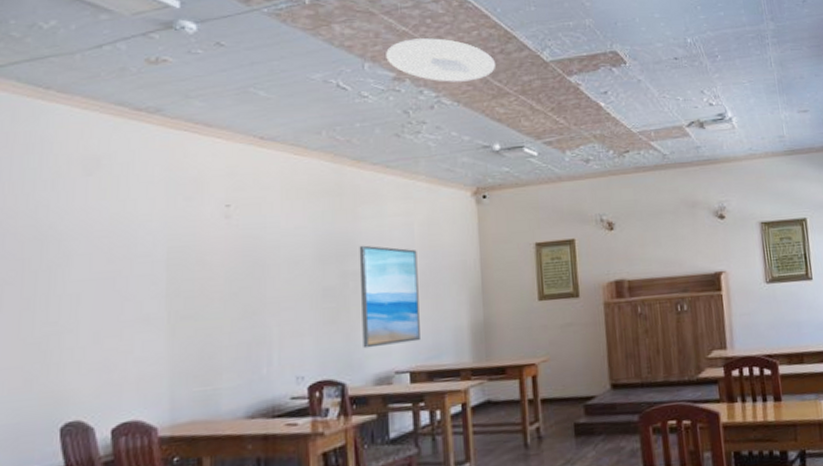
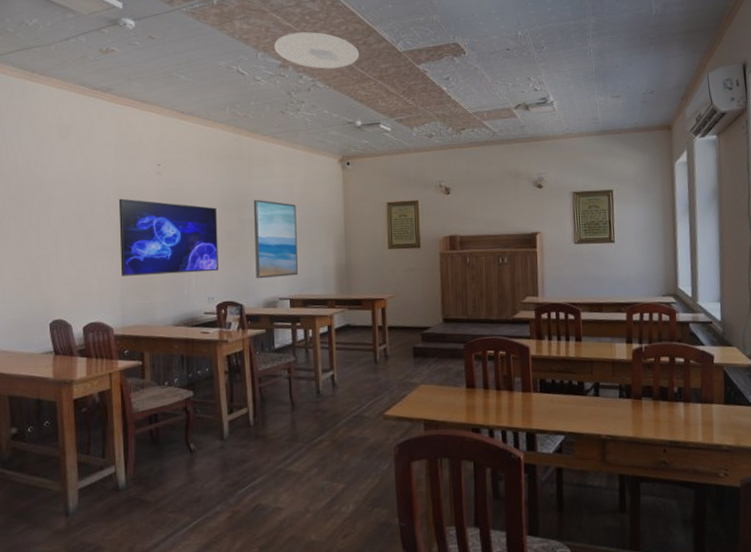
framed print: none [168,251,311,356] -> present [118,198,218,276]

